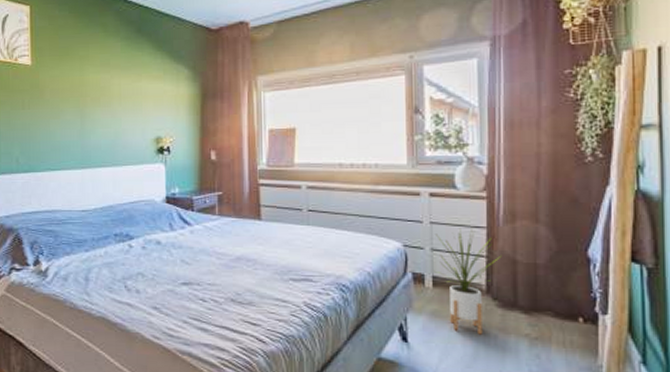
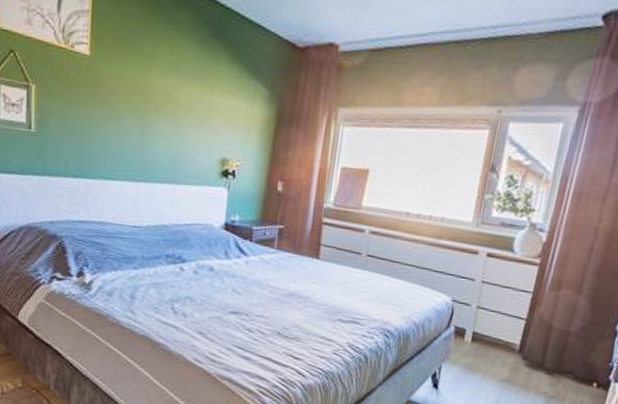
house plant: present [435,228,502,335] -> none [476,290,540,389]

